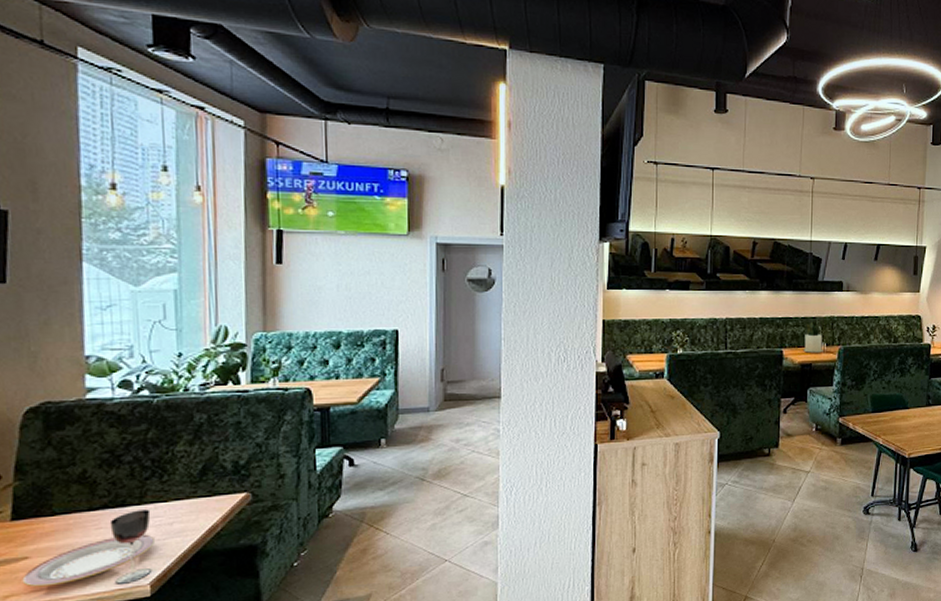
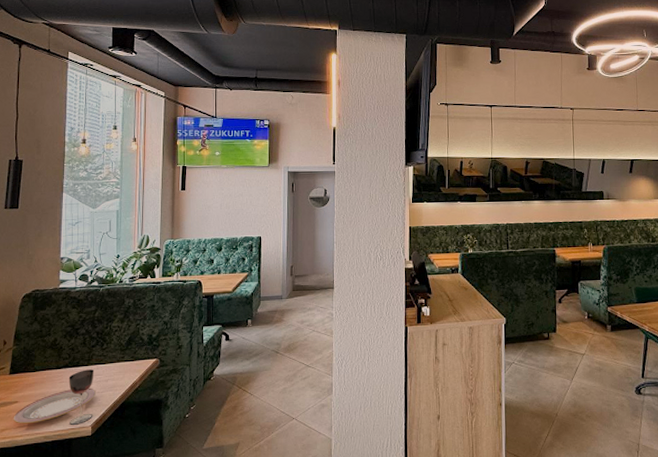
planter: present [803,321,823,354] -> none [572,225,590,252]

